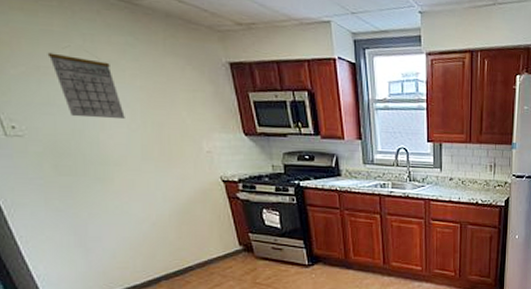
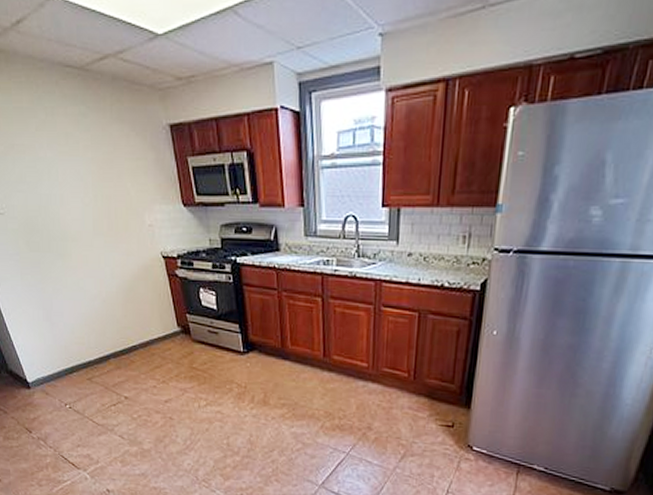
calendar: present [47,45,125,120] -> none [19,120,80,194]

